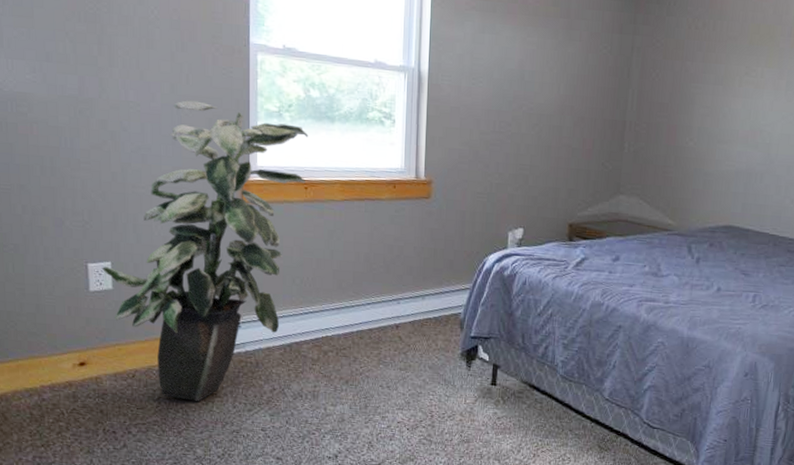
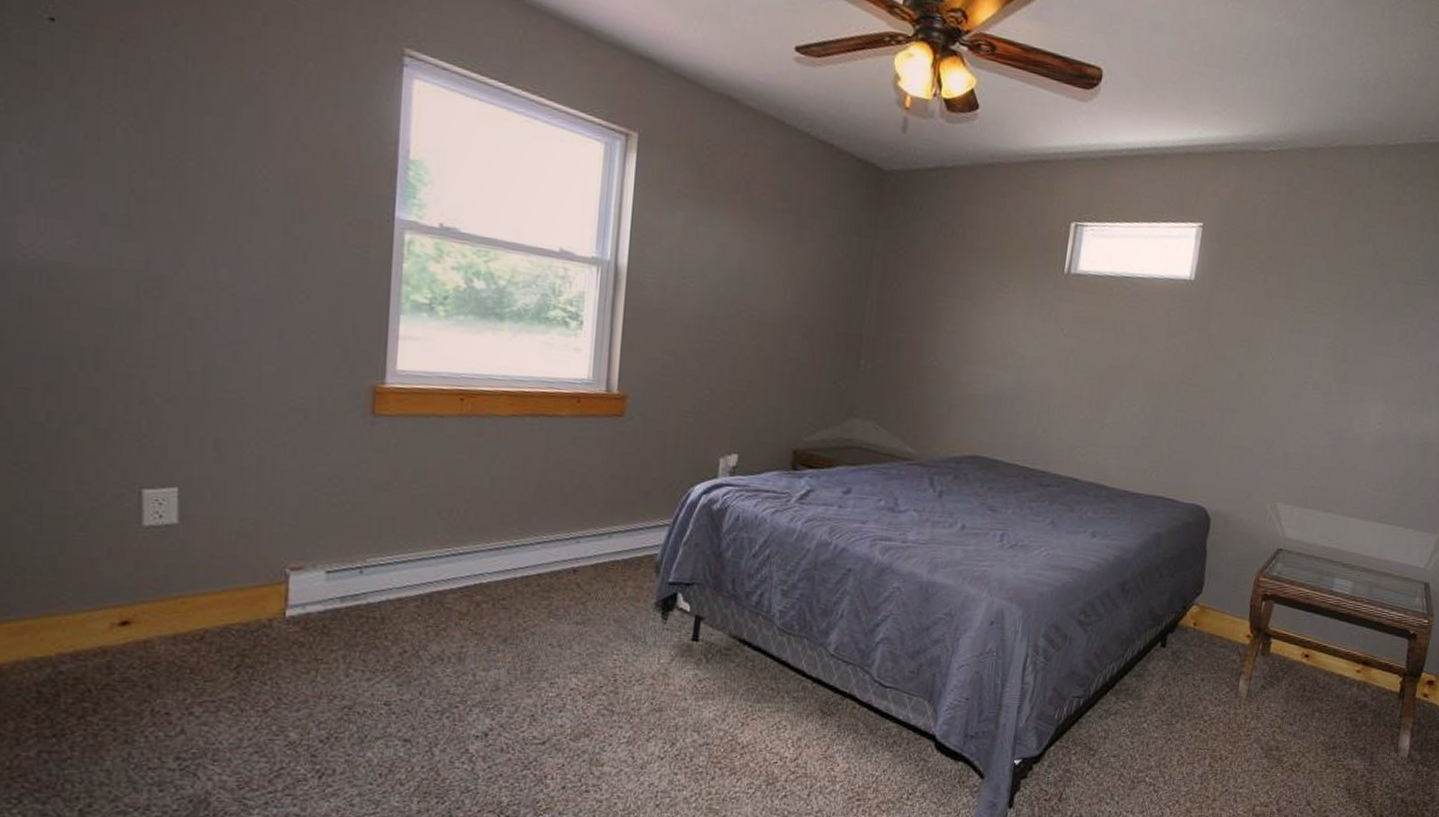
indoor plant: present [101,100,309,401] -> none [163,283,469,670]

